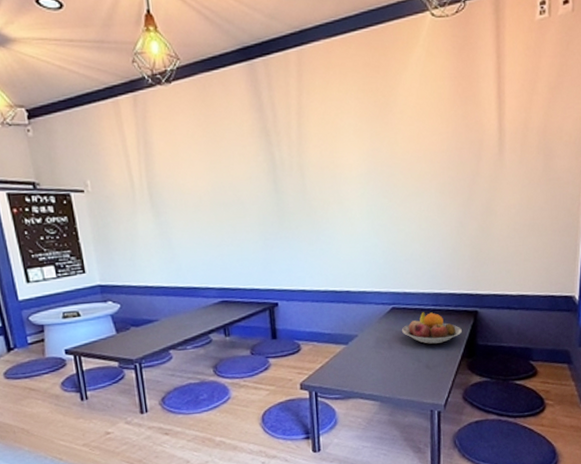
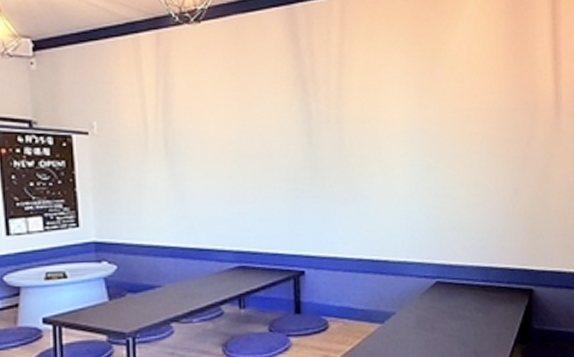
fruit bowl: present [402,312,462,344] -> none [447,288,515,326]

